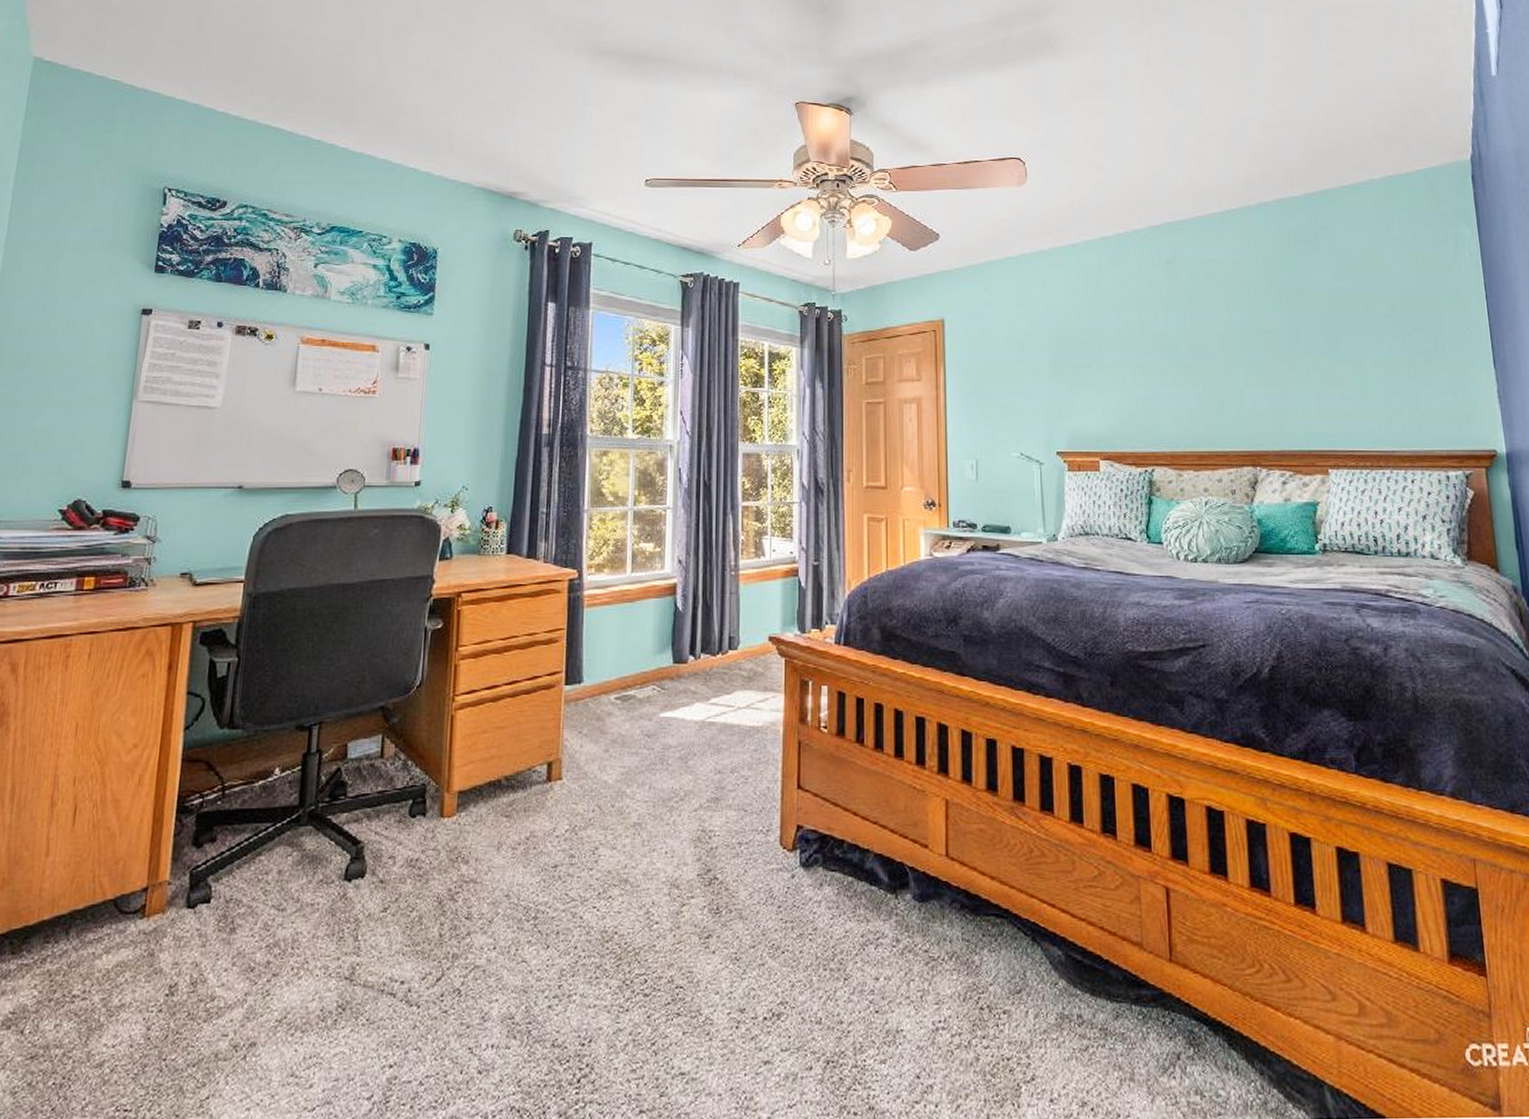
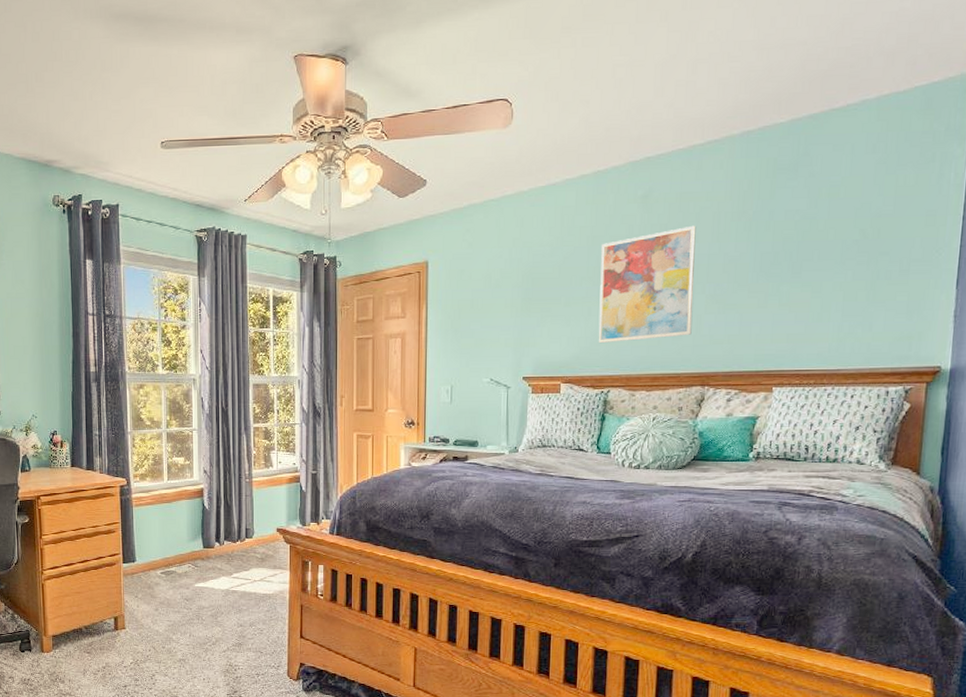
wall art: none [1130,293,1235,416] -> present [598,225,696,344]

